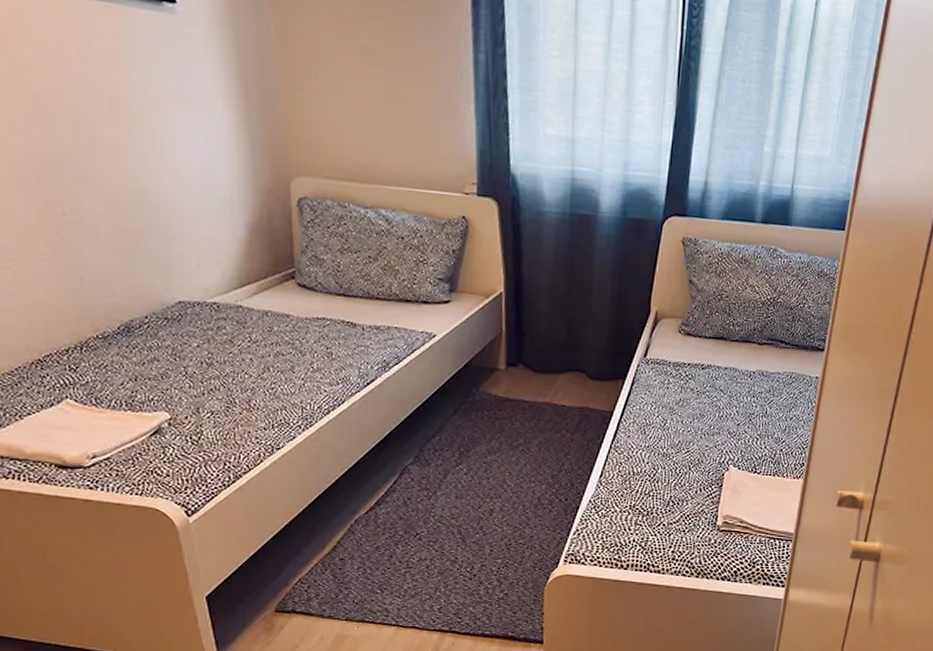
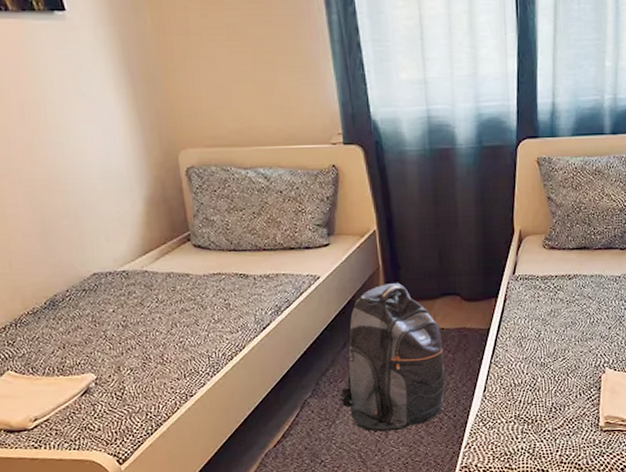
backpack: none [443,351,562,509] -> present [339,283,446,432]

